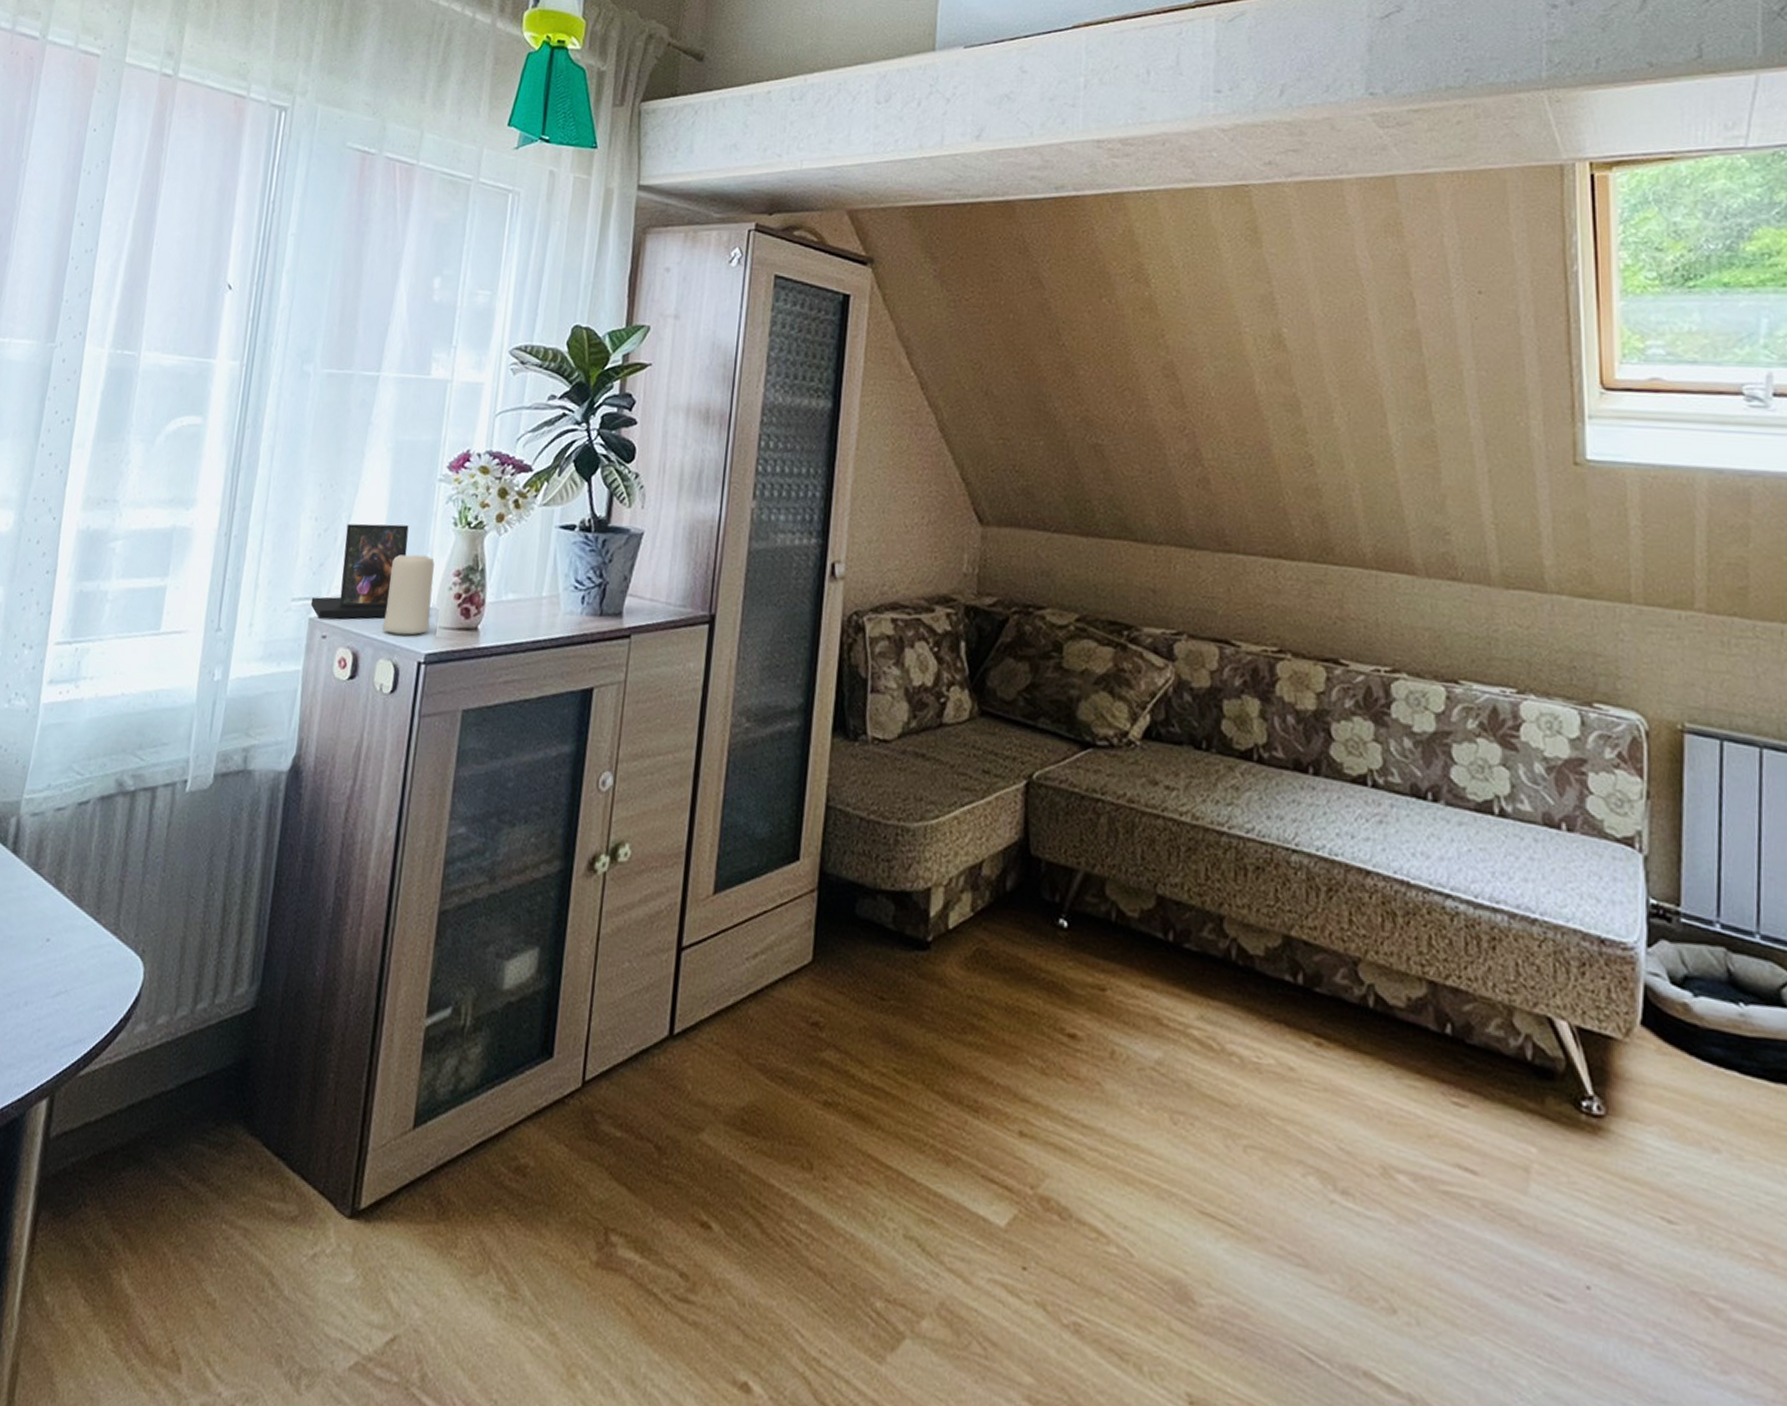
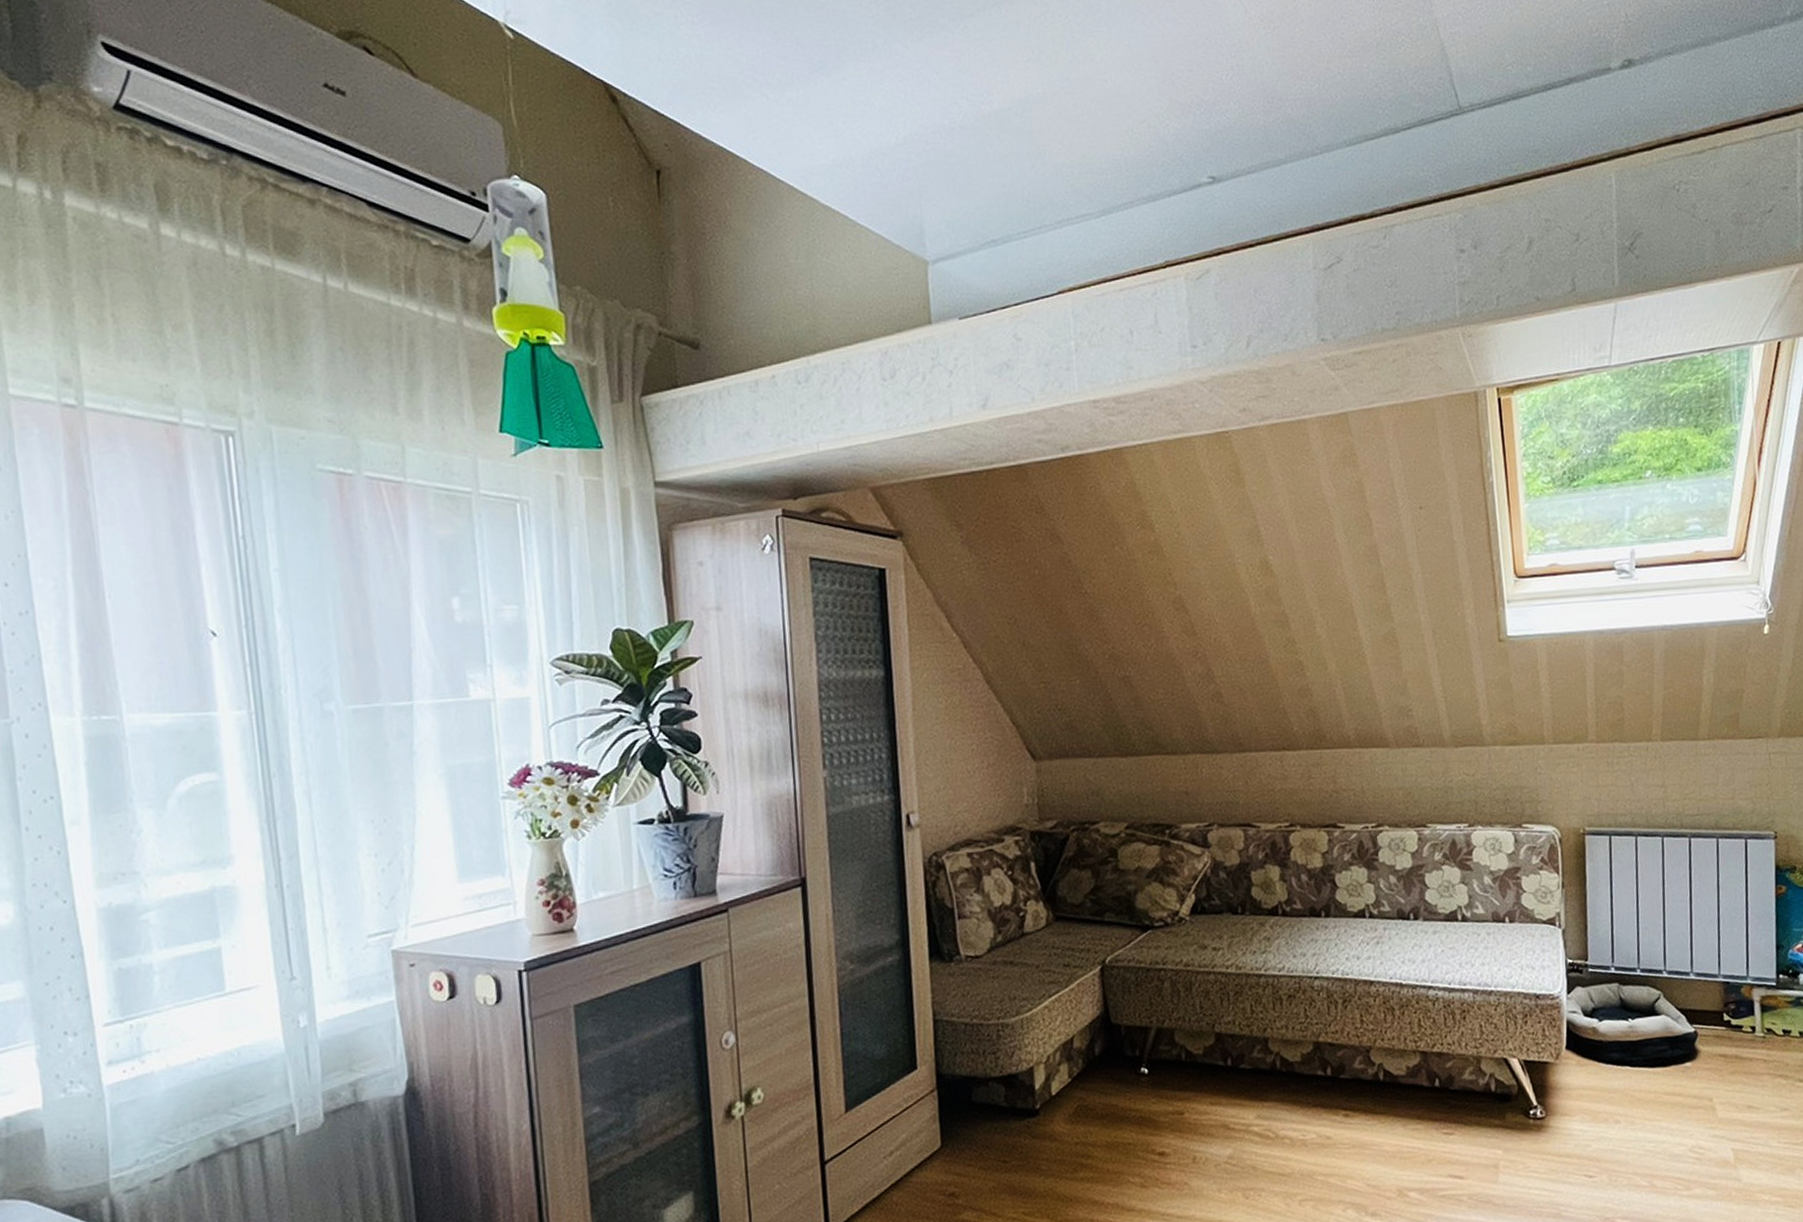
photo frame: present [310,523,409,619] -> none [389,846,483,949]
candle: present [382,554,435,635] -> none [470,871,523,950]

